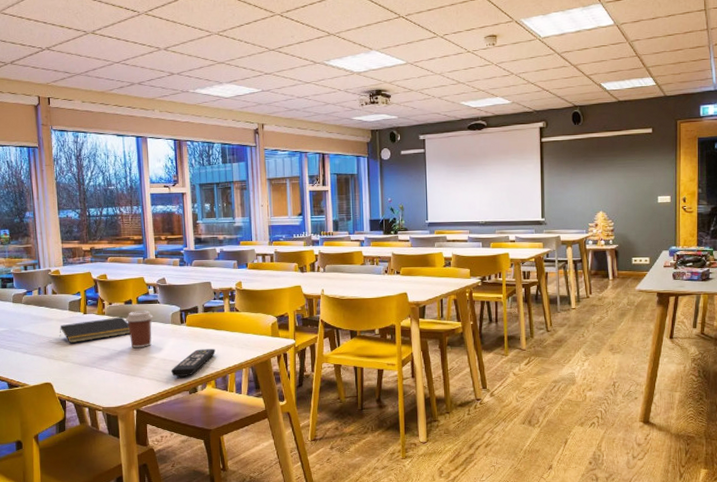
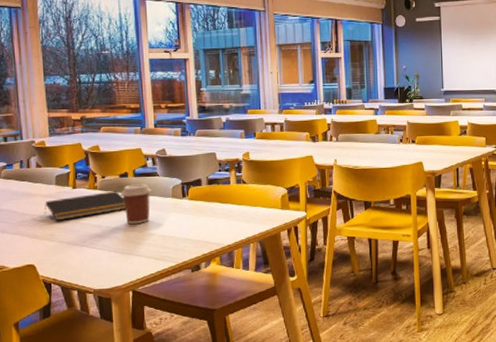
remote control: present [171,349,215,377] -> none [171,223,221,254]

